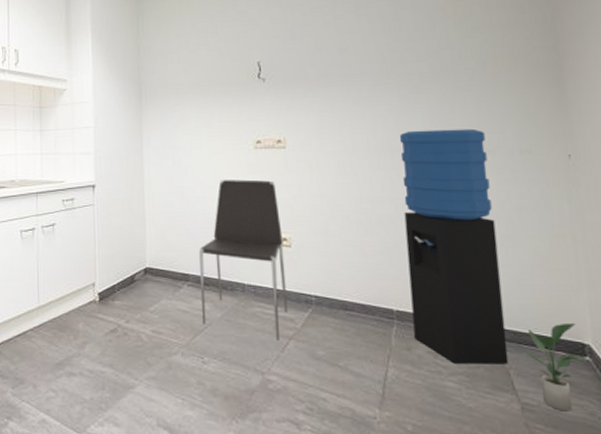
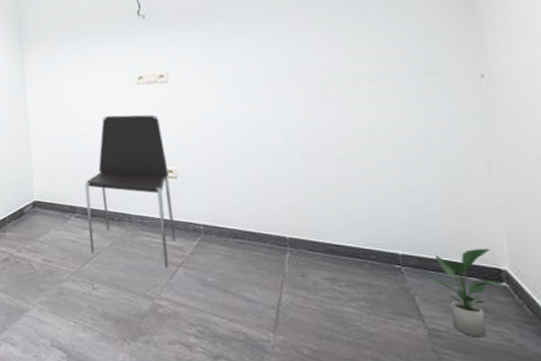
water cooler: present [399,128,509,364] -> none [288,52,414,290]

